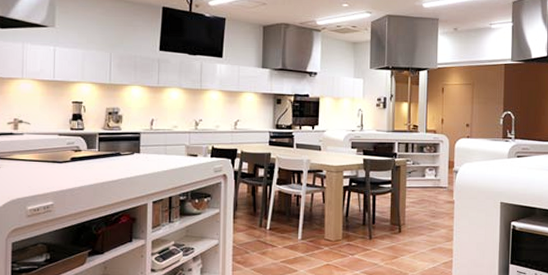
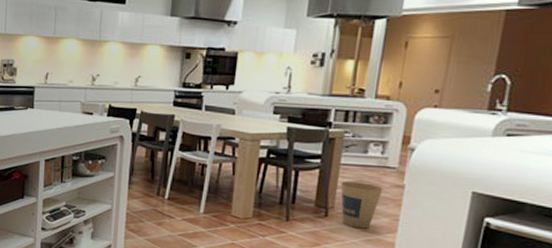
trash can: none [408,201,440,240] -> present [340,181,384,229]

